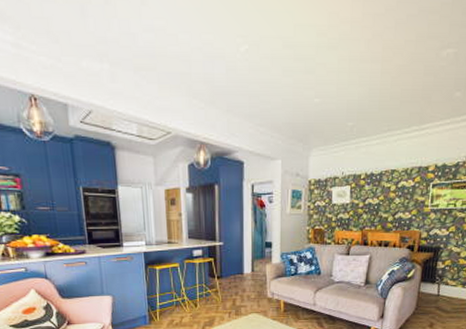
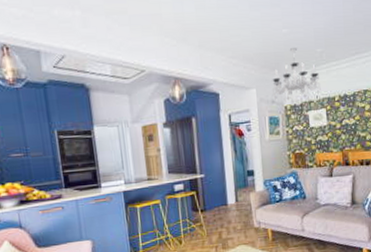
chandelier: none [298,120,348,177] -> present [272,48,321,103]

